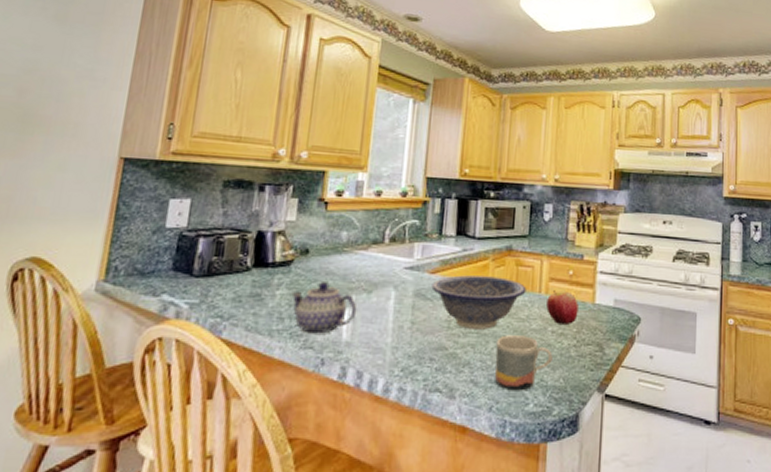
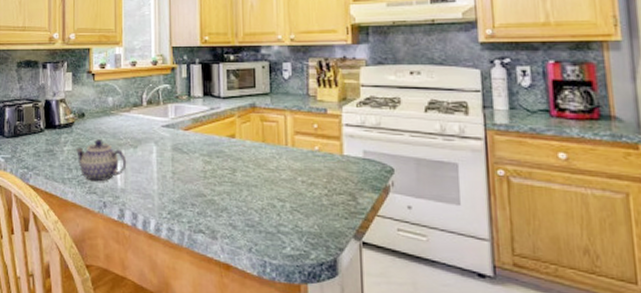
decorative bowl: present [431,275,527,330] -> none [186,131,273,179]
mug: present [495,335,553,391] -> none [249,184,305,235]
apple: present [546,290,578,324] -> none [294,143,327,175]

